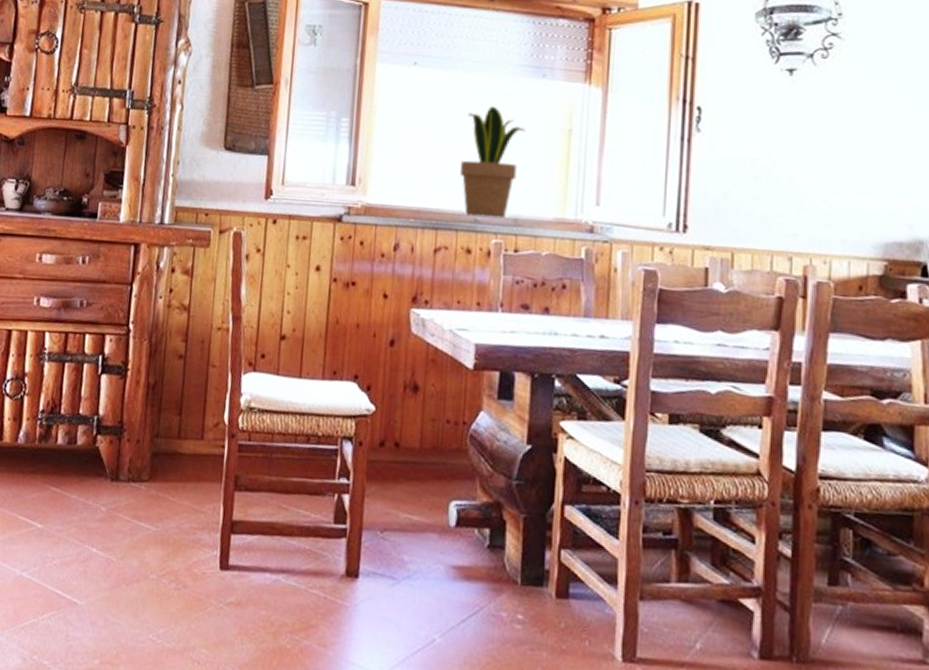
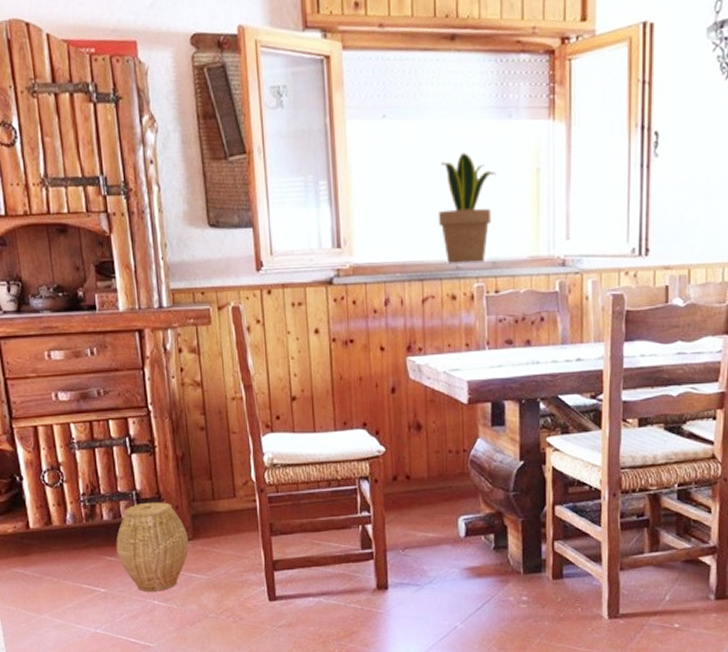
woven basket: none [63,430,144,538] -> present [116,502,189,591]

